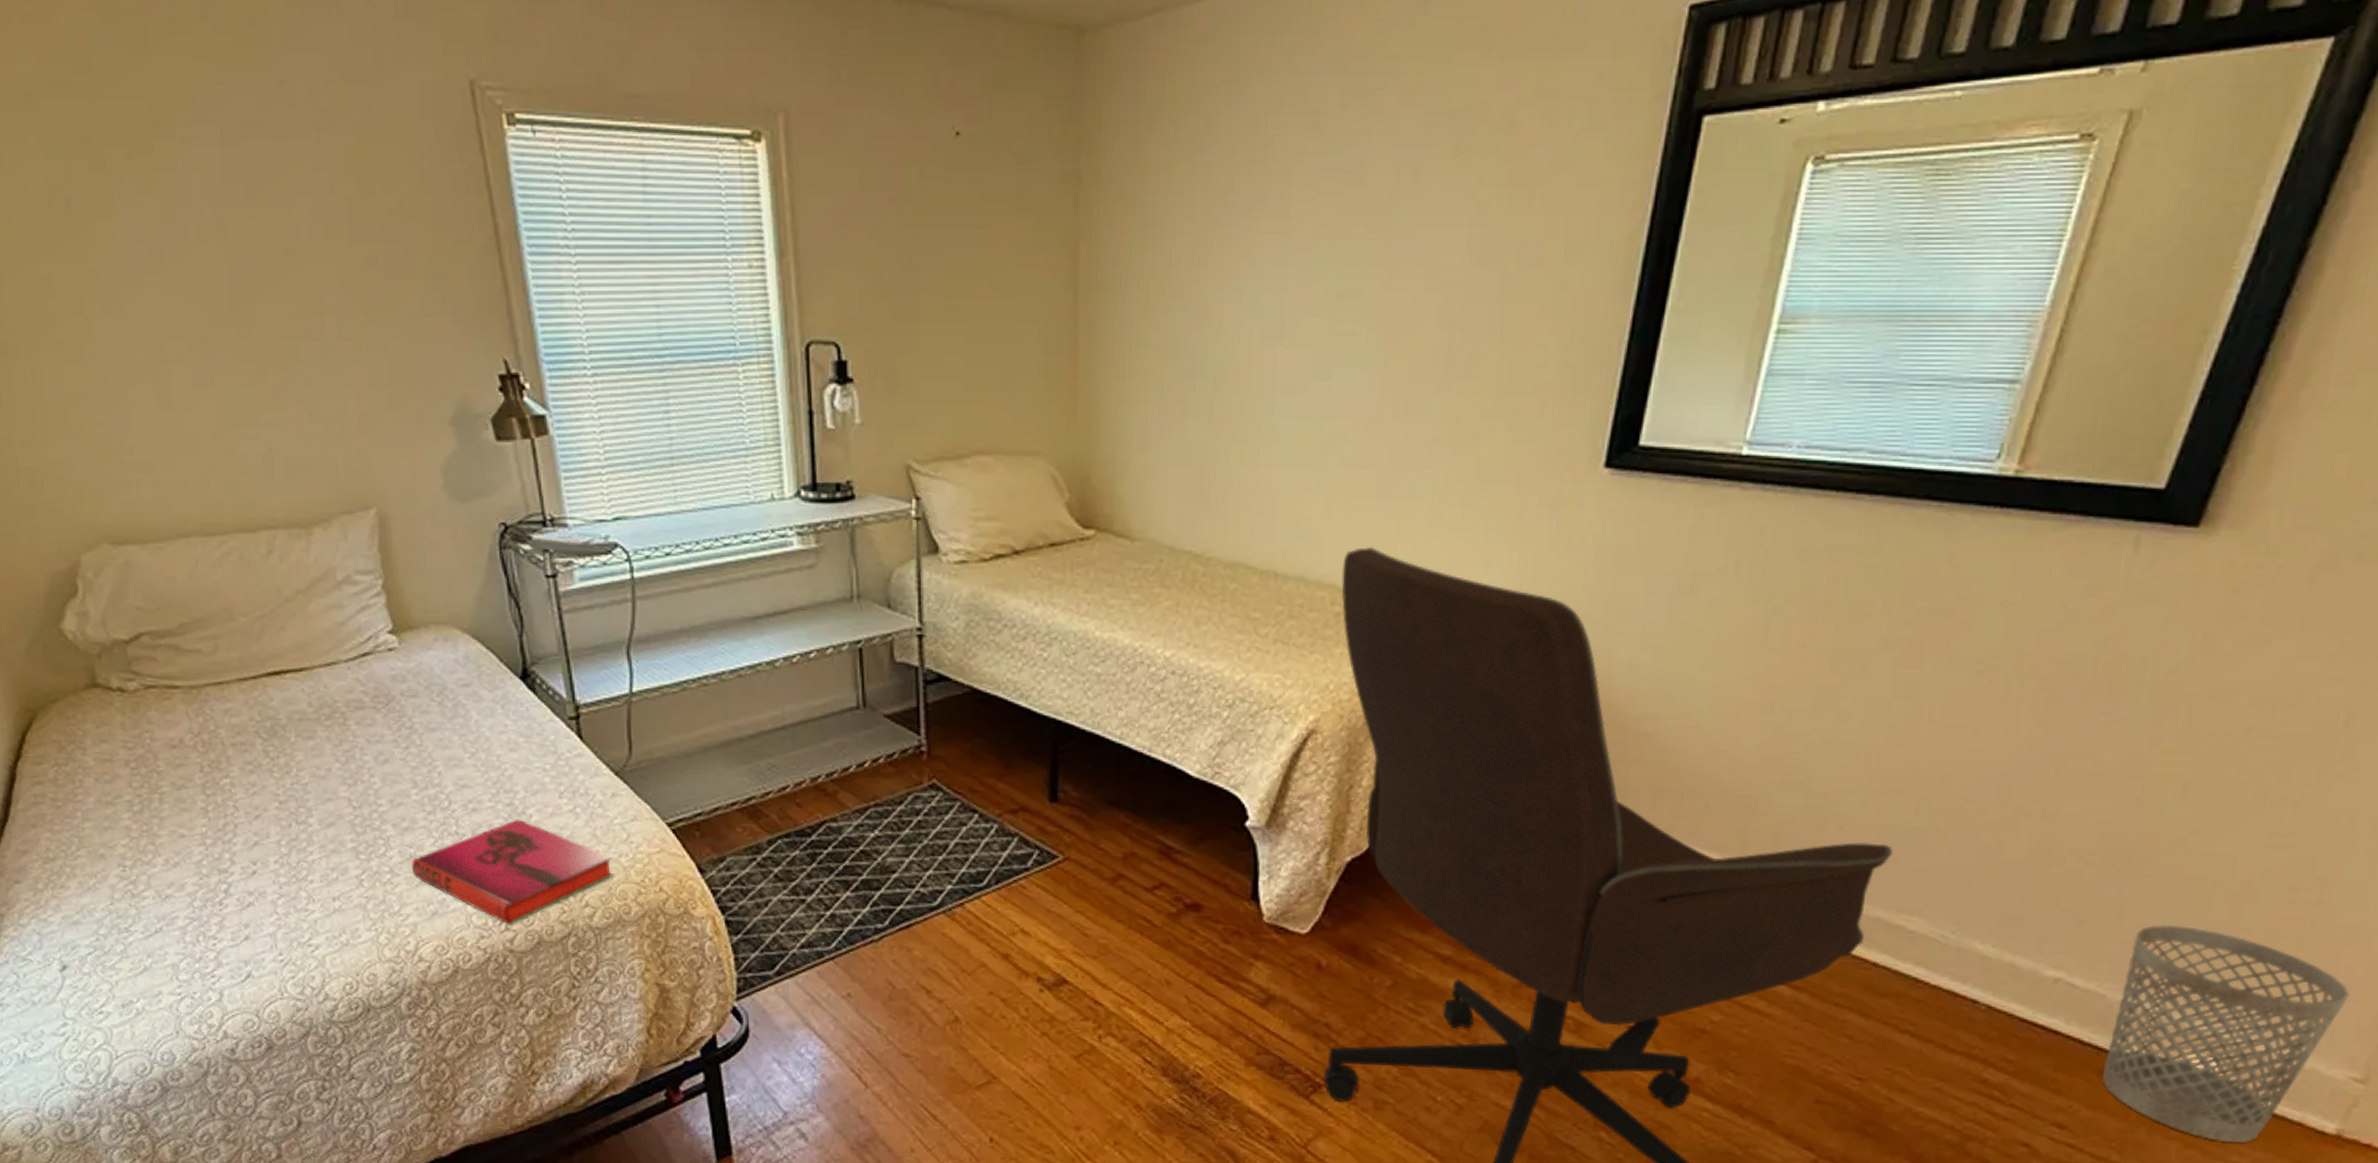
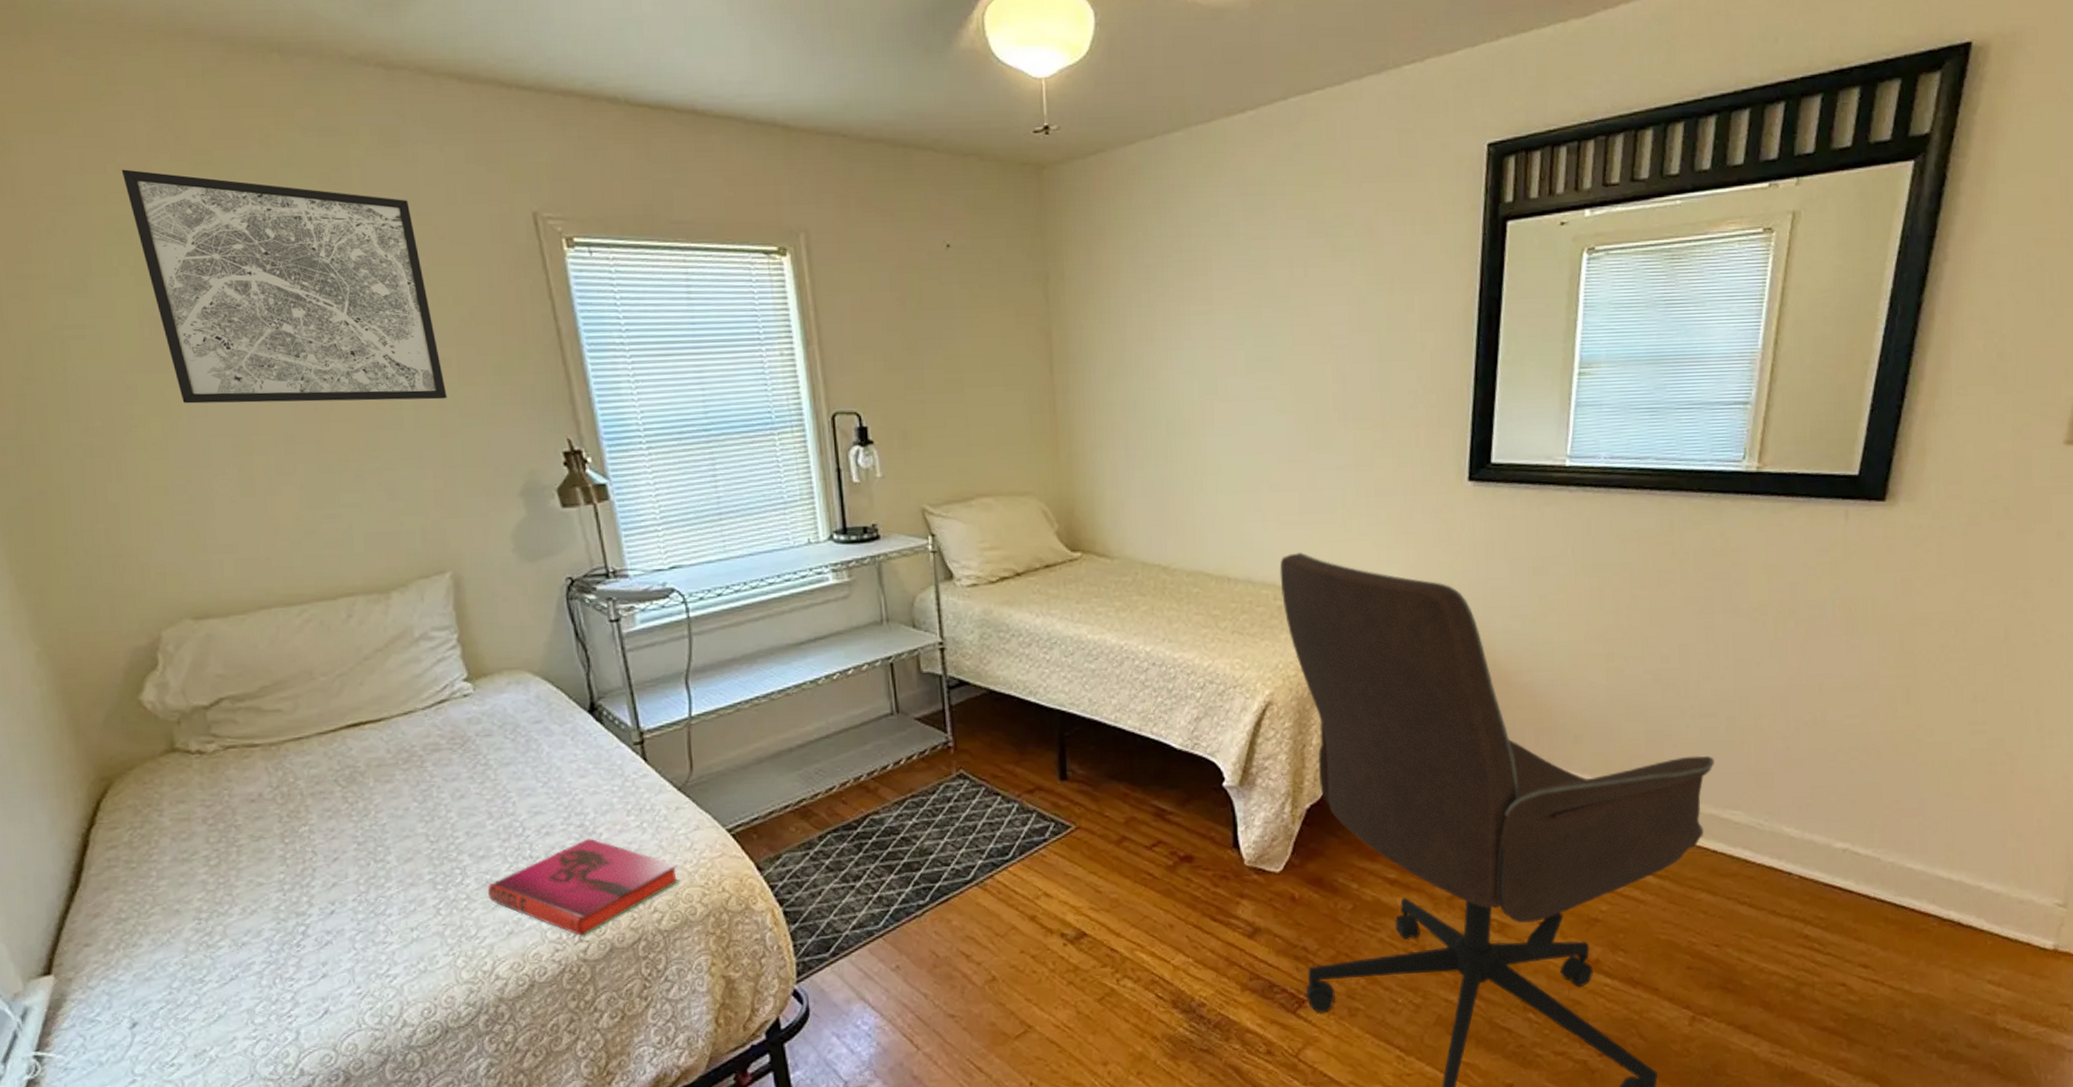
wall art: none [26,20,373,306] -> present [121,169,447,404]
wastebasket: present [2101,924,2350,1143] -> none [1887,798,2044,965]

